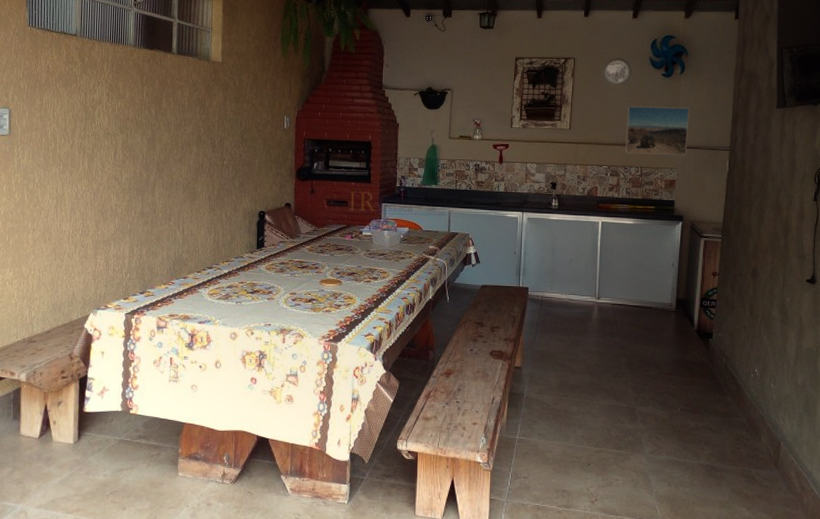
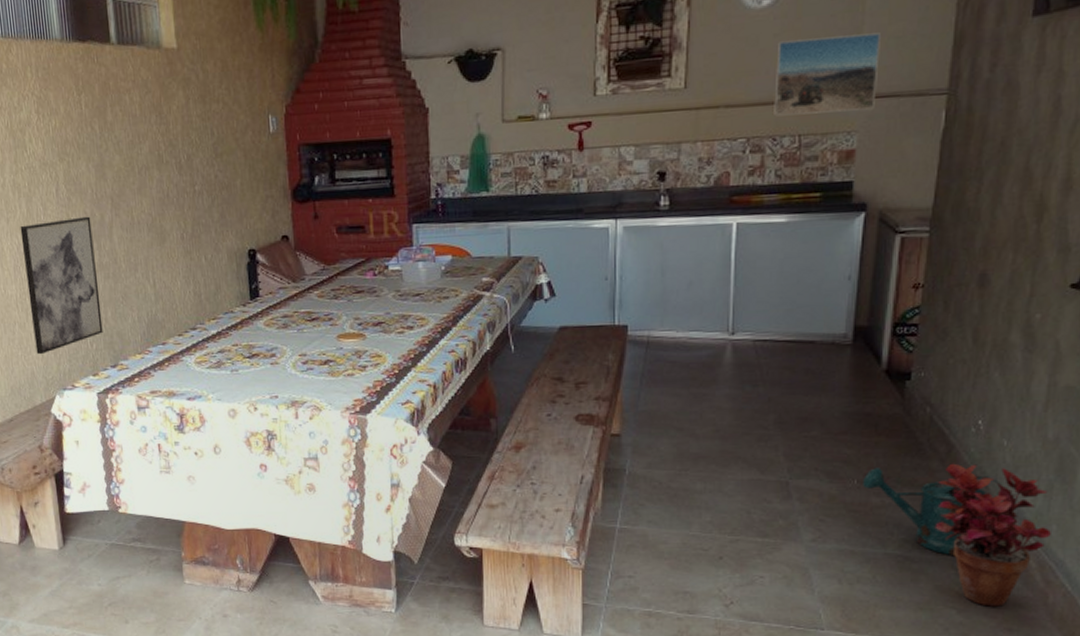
wall art: none [79,175,139,280] -> present [20,216,103,355]
watering can: none [684,400,771,466] -> present [863,468,1001,555]
potted plant: none [730,399,803,506] -> present [934,463,1051,607]

